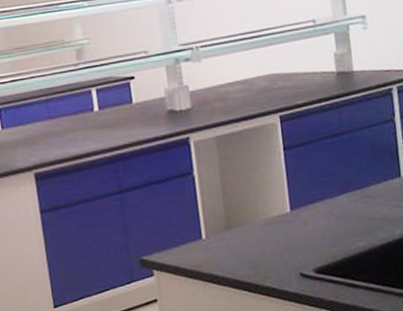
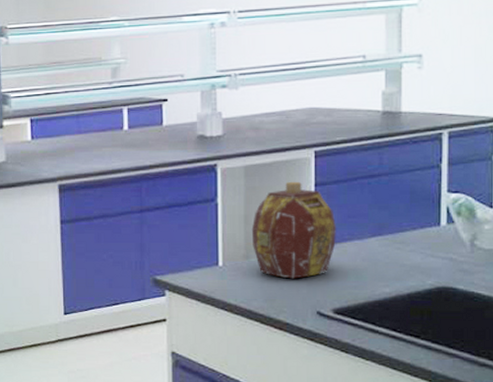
flask: none [229,147,310,244] -> present [251,181,336,279]

